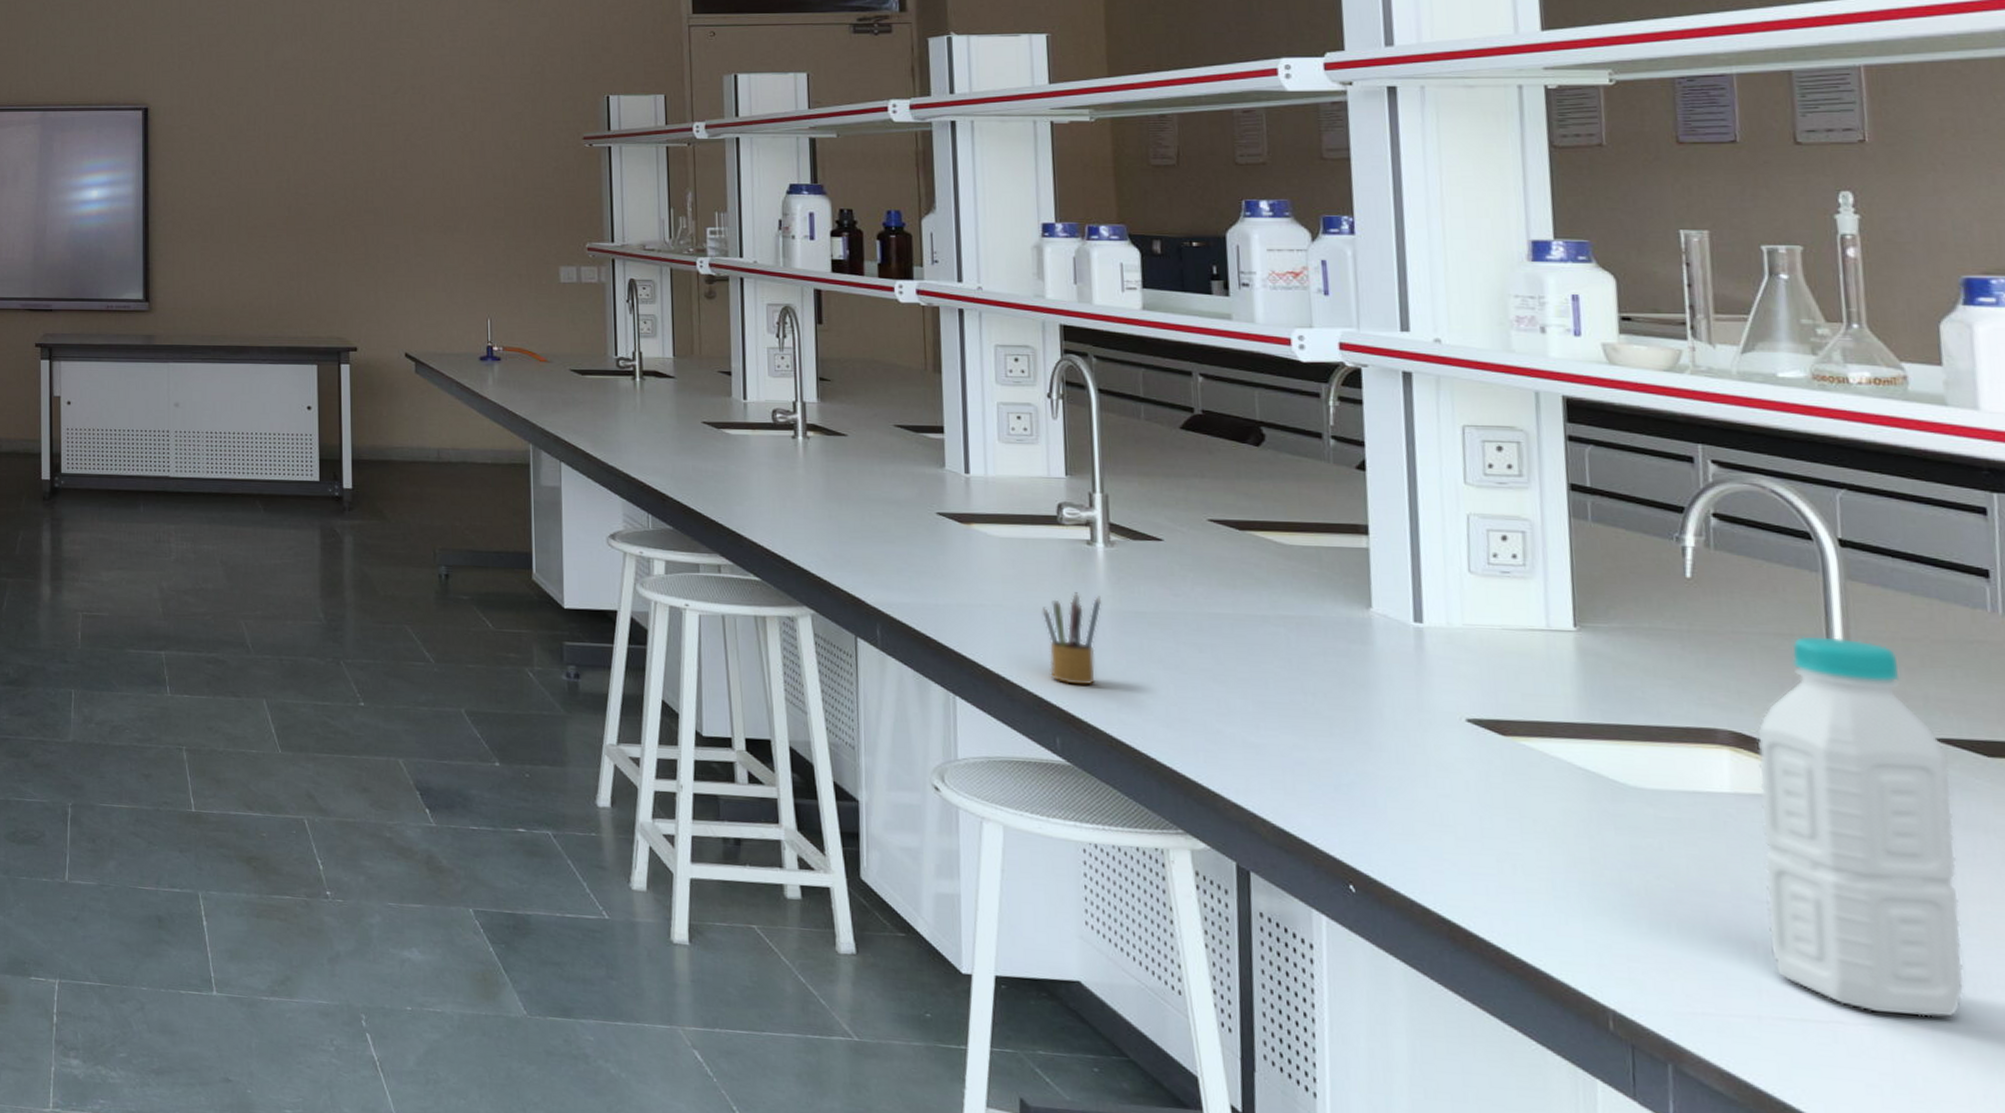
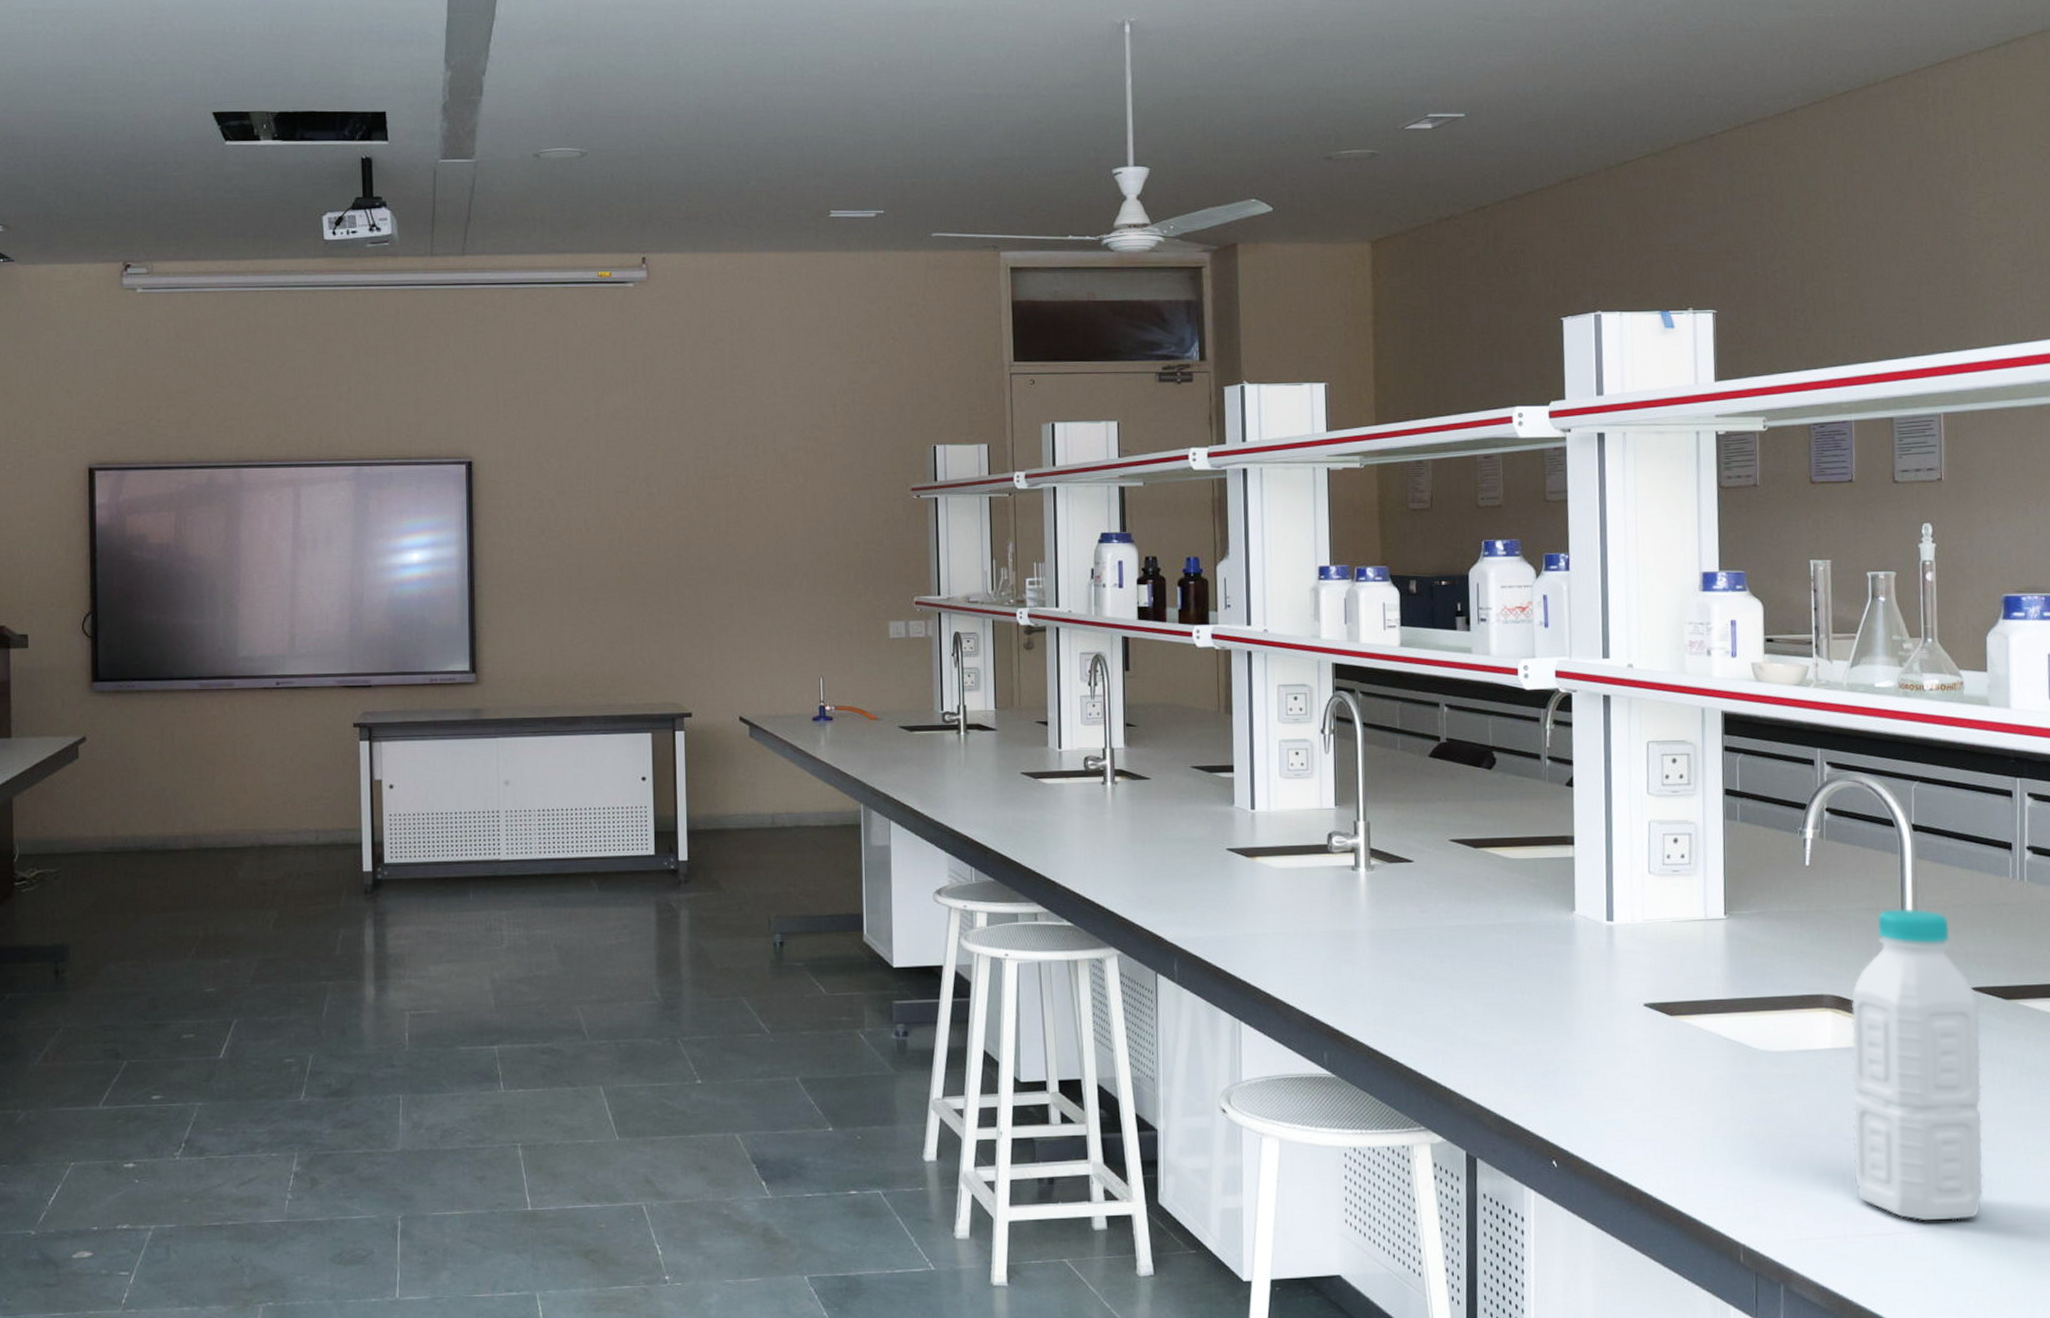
pencil box: present [1042,592,1101,685] -> none [1314,915,1362,1002]

